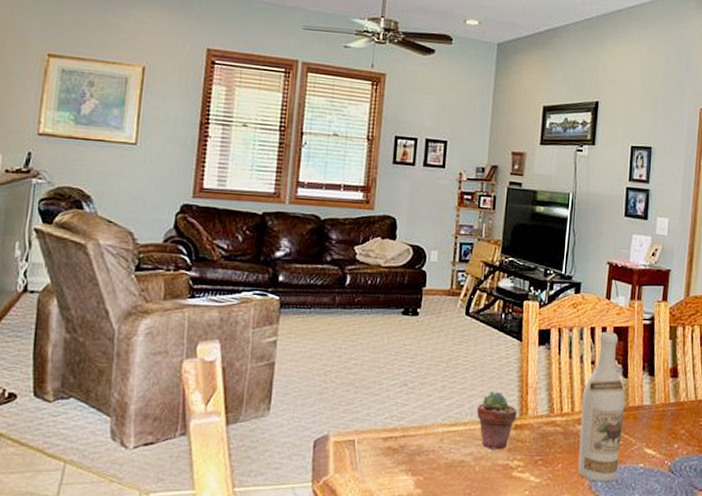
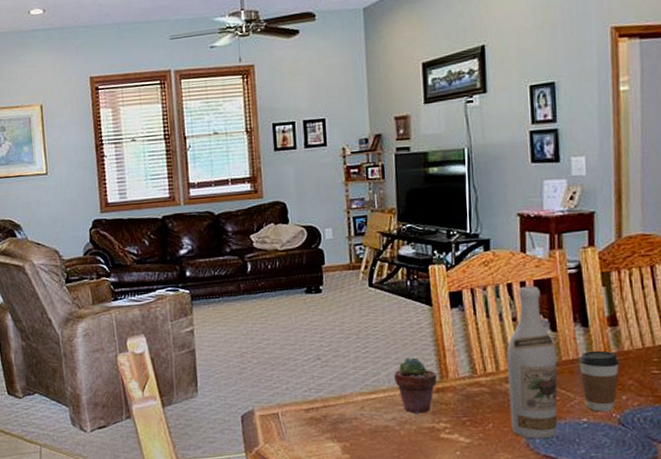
coffee cup: none [642,399,676,459] -> present [578,350,620,412]

